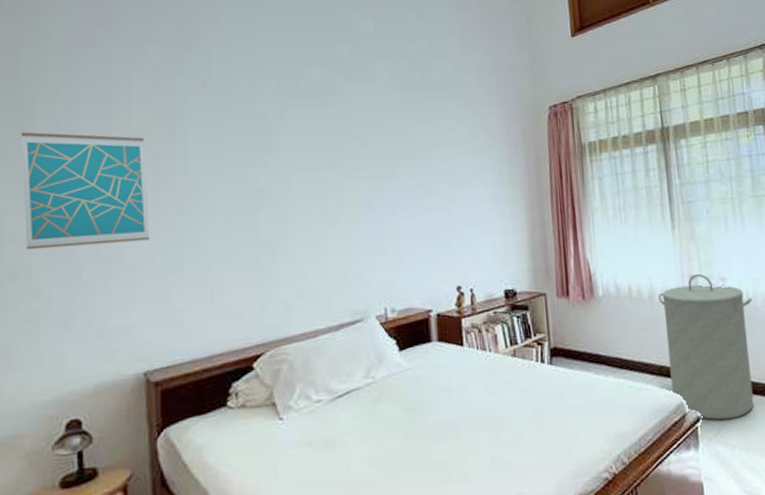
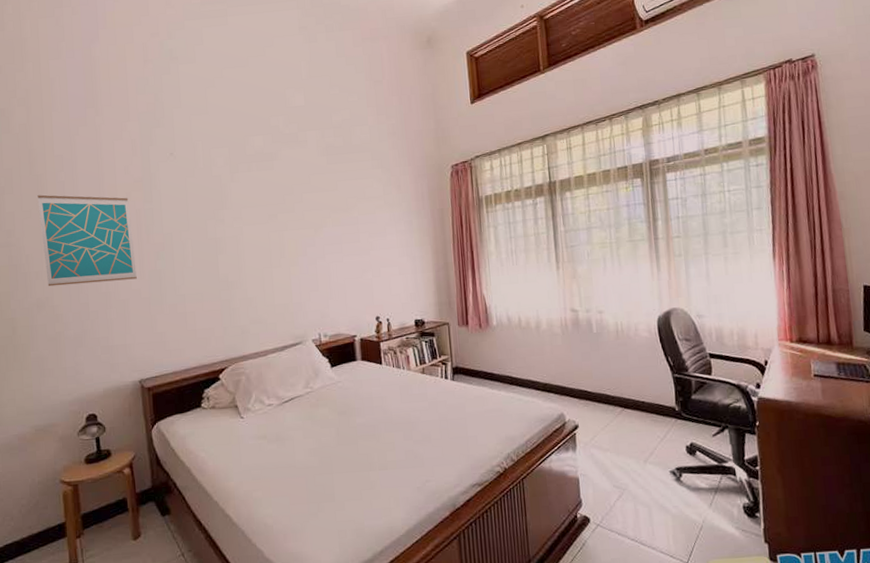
laundry hamper: present [658,273,755,420] -> none [544,307,626,429]

